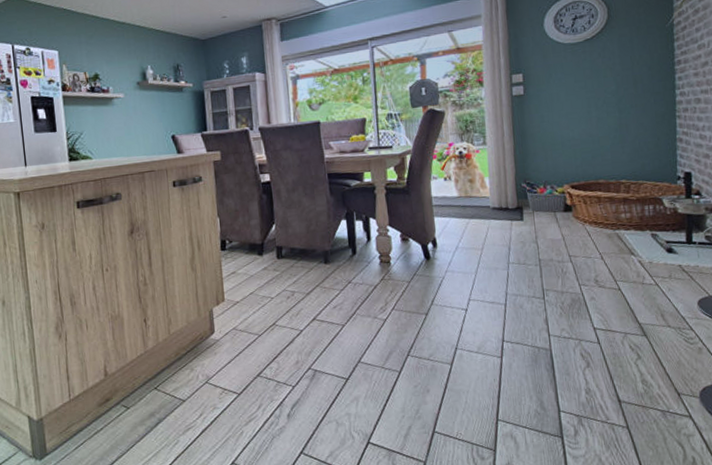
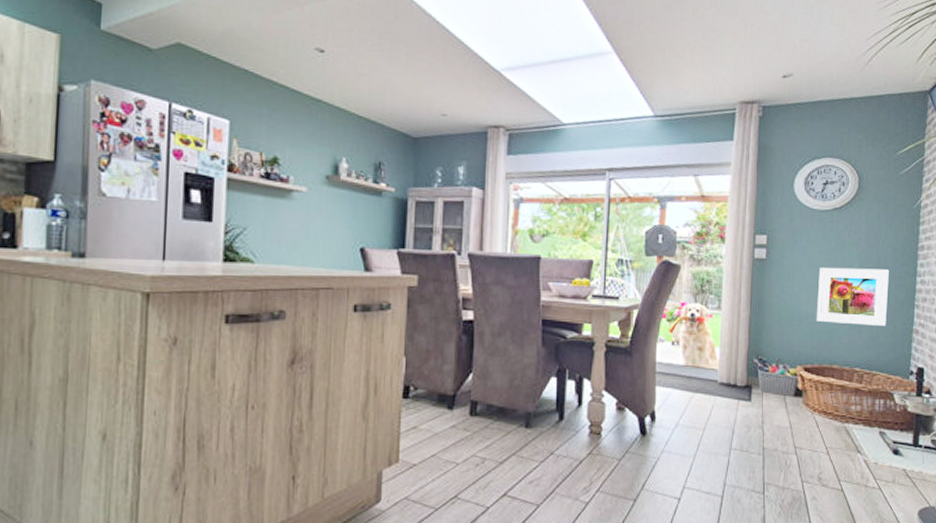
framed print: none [576,87,649,143] -> present [816,267,889,326]

